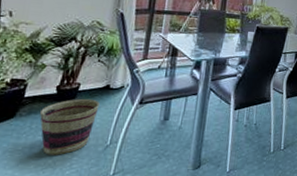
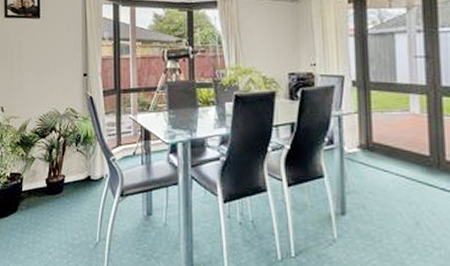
basket: present [39,98,100,155] -> none [35,191,84,252]

